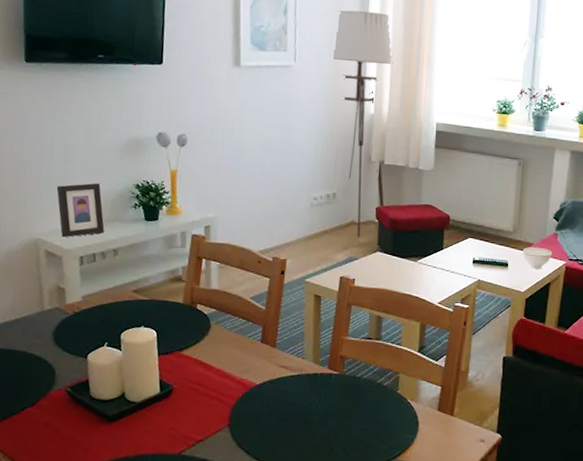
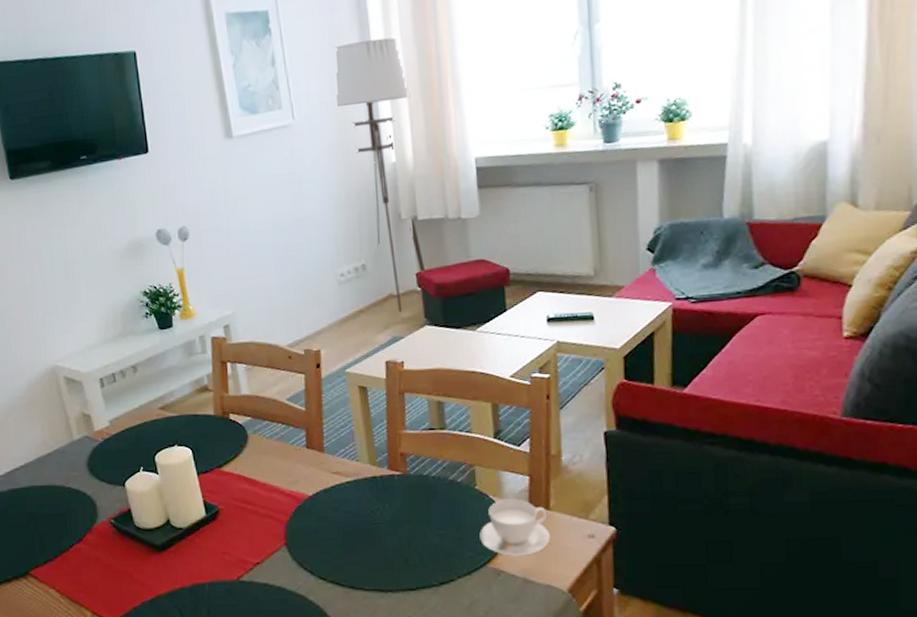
picture frame: present [56,183,105,238] -> none [64,296,119,361]
teacup: none [394,403,452,453] -> present [479,498,551,556]
bowl: present [522,246,553,270] -> none [610,289,652,318]

